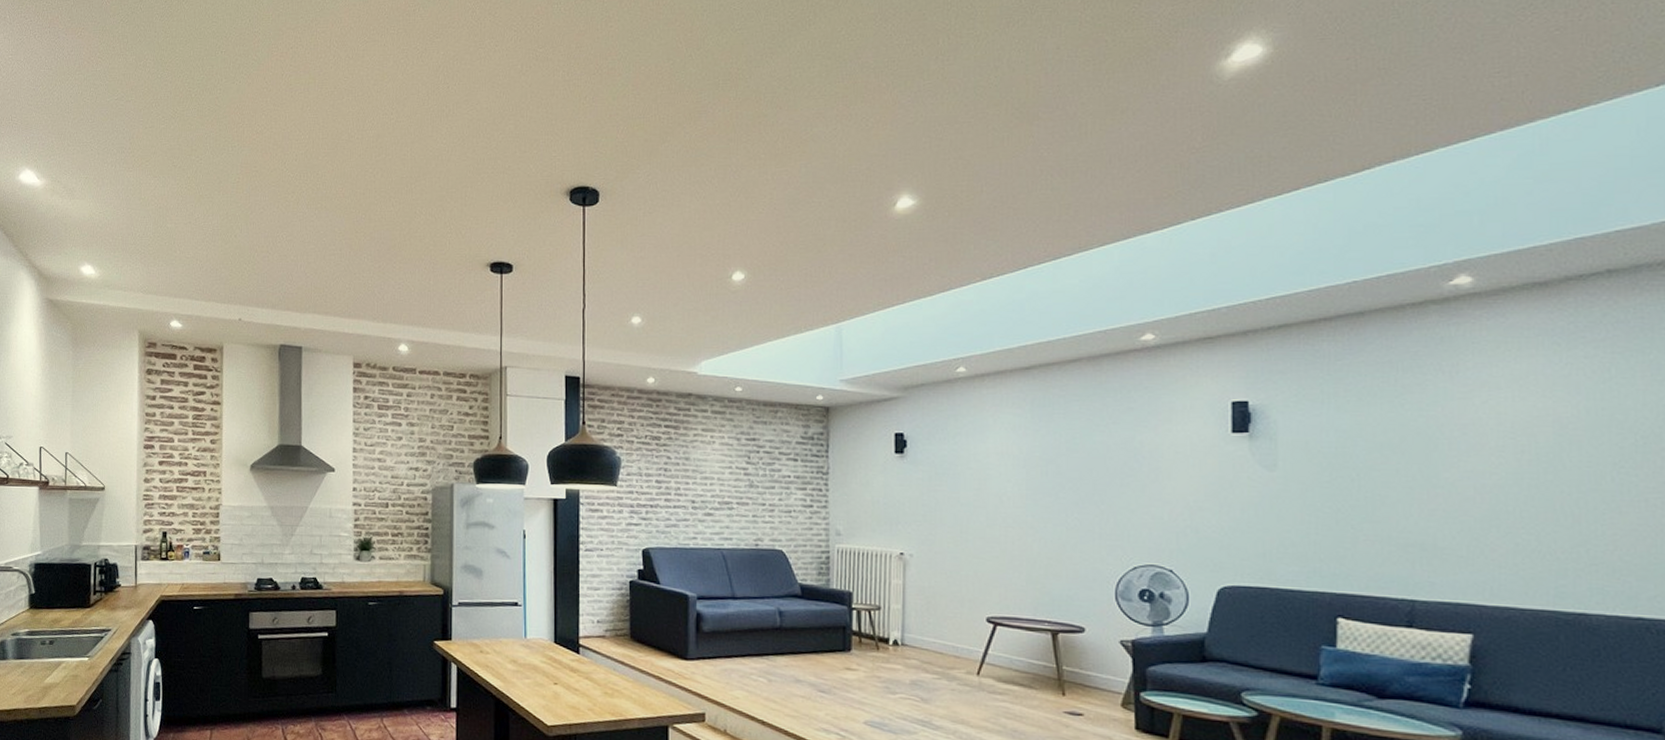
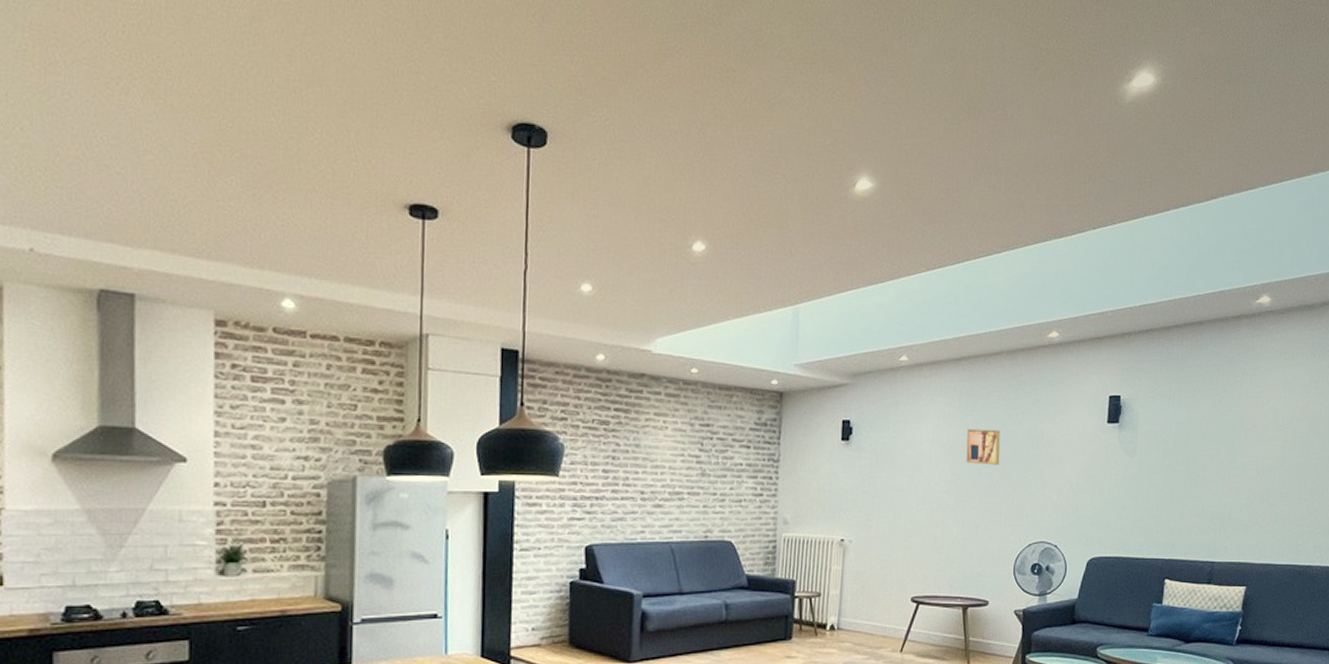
wall art: none [1042,440,1088,479] -> present [966,429,1001,465]

